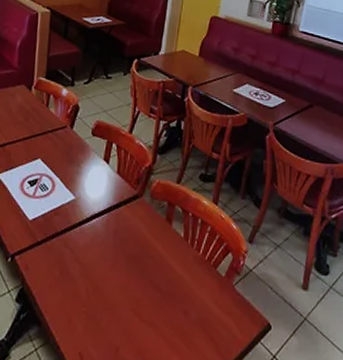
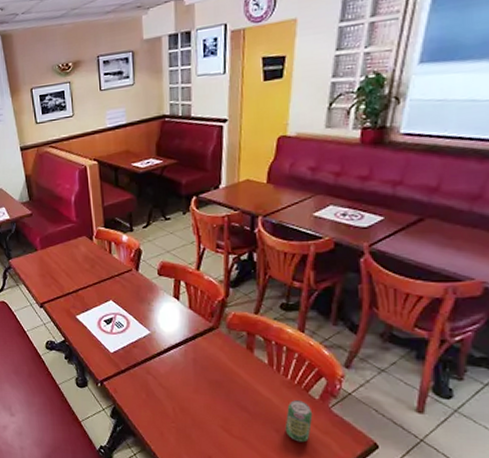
beverage can: none [192,277,219,326] -> present [285,400,313,443]

